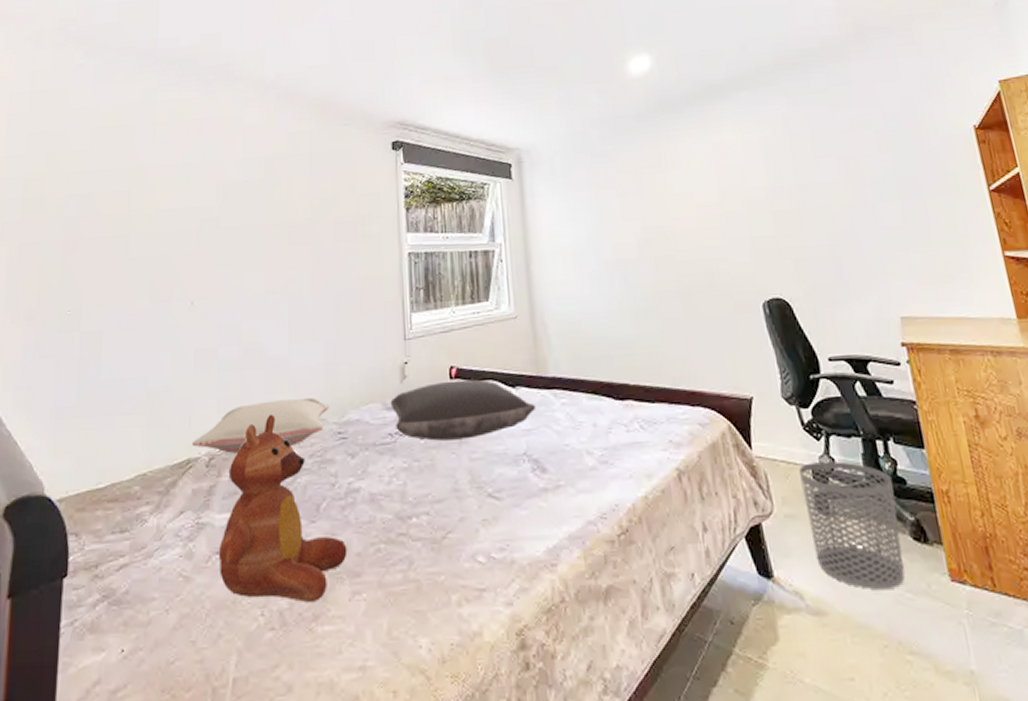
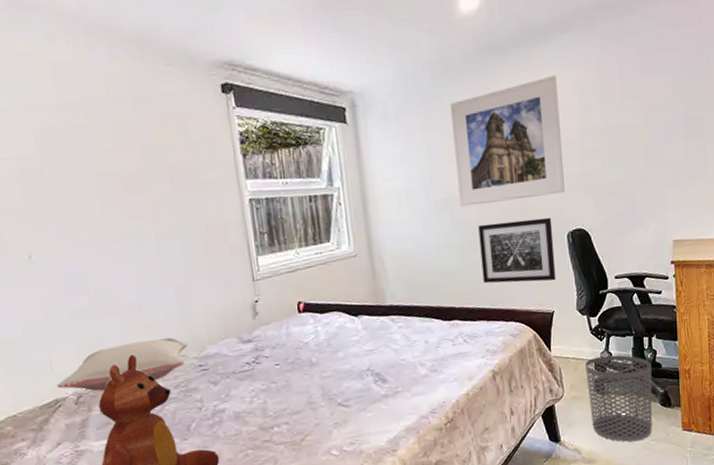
pillow: present [390,379,535,441] -> none [245,311,376,366]
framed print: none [621,132,756,268] -> present [450,75,565,207]
wall art: none [655,283,753,360] -> present [478,217,556,284]

